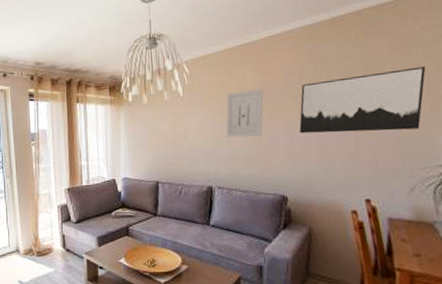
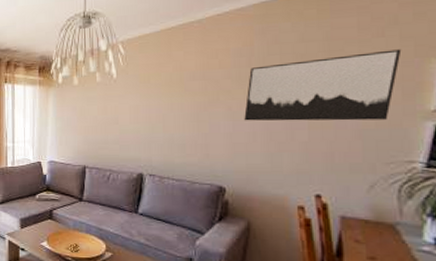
wall art: present [225,89,264,138] -> none [161,71,206,123]

